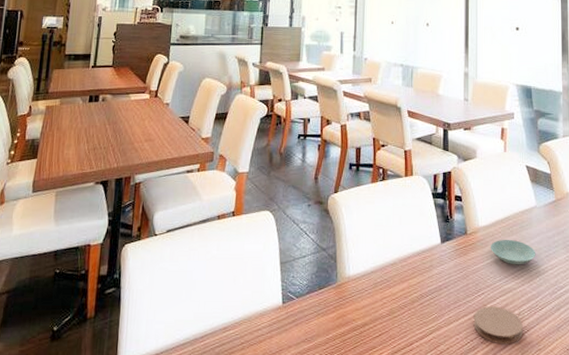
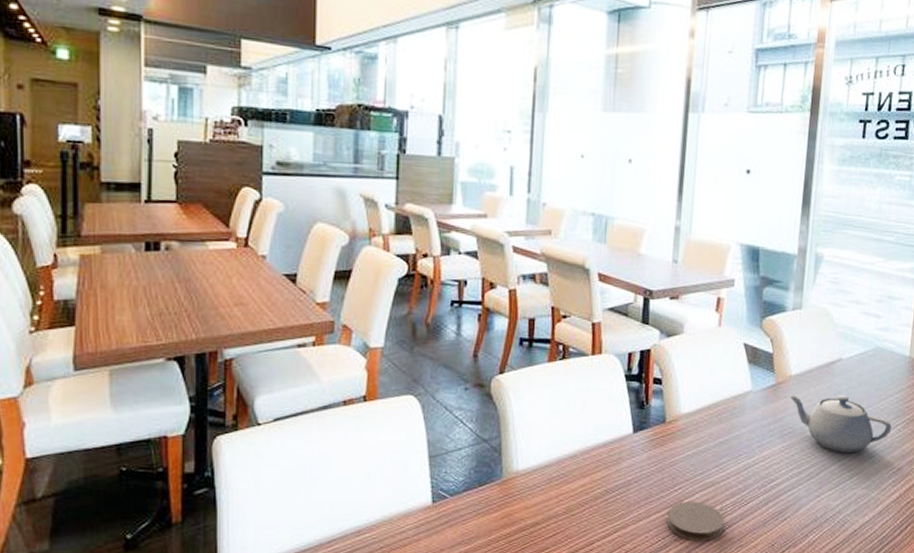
saucer: present [490,239,536,265] -> none [692,428,747,457]

